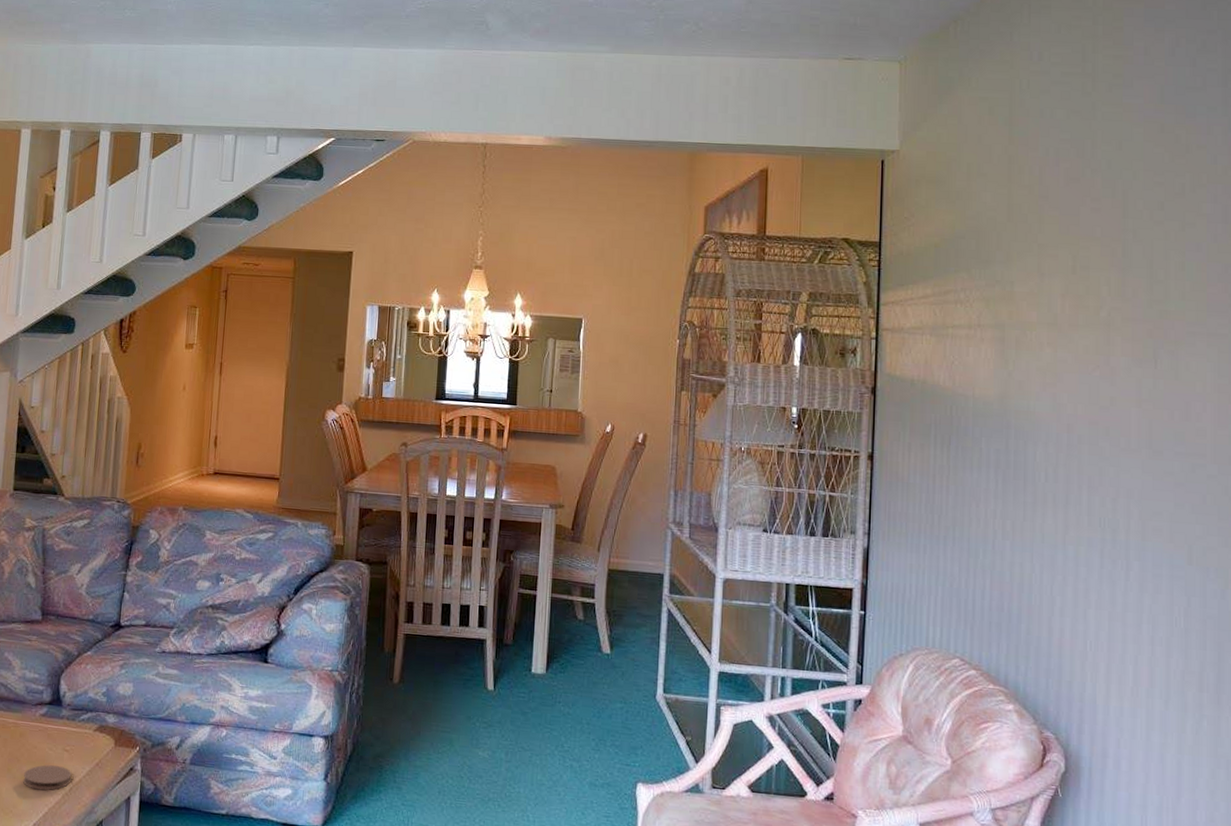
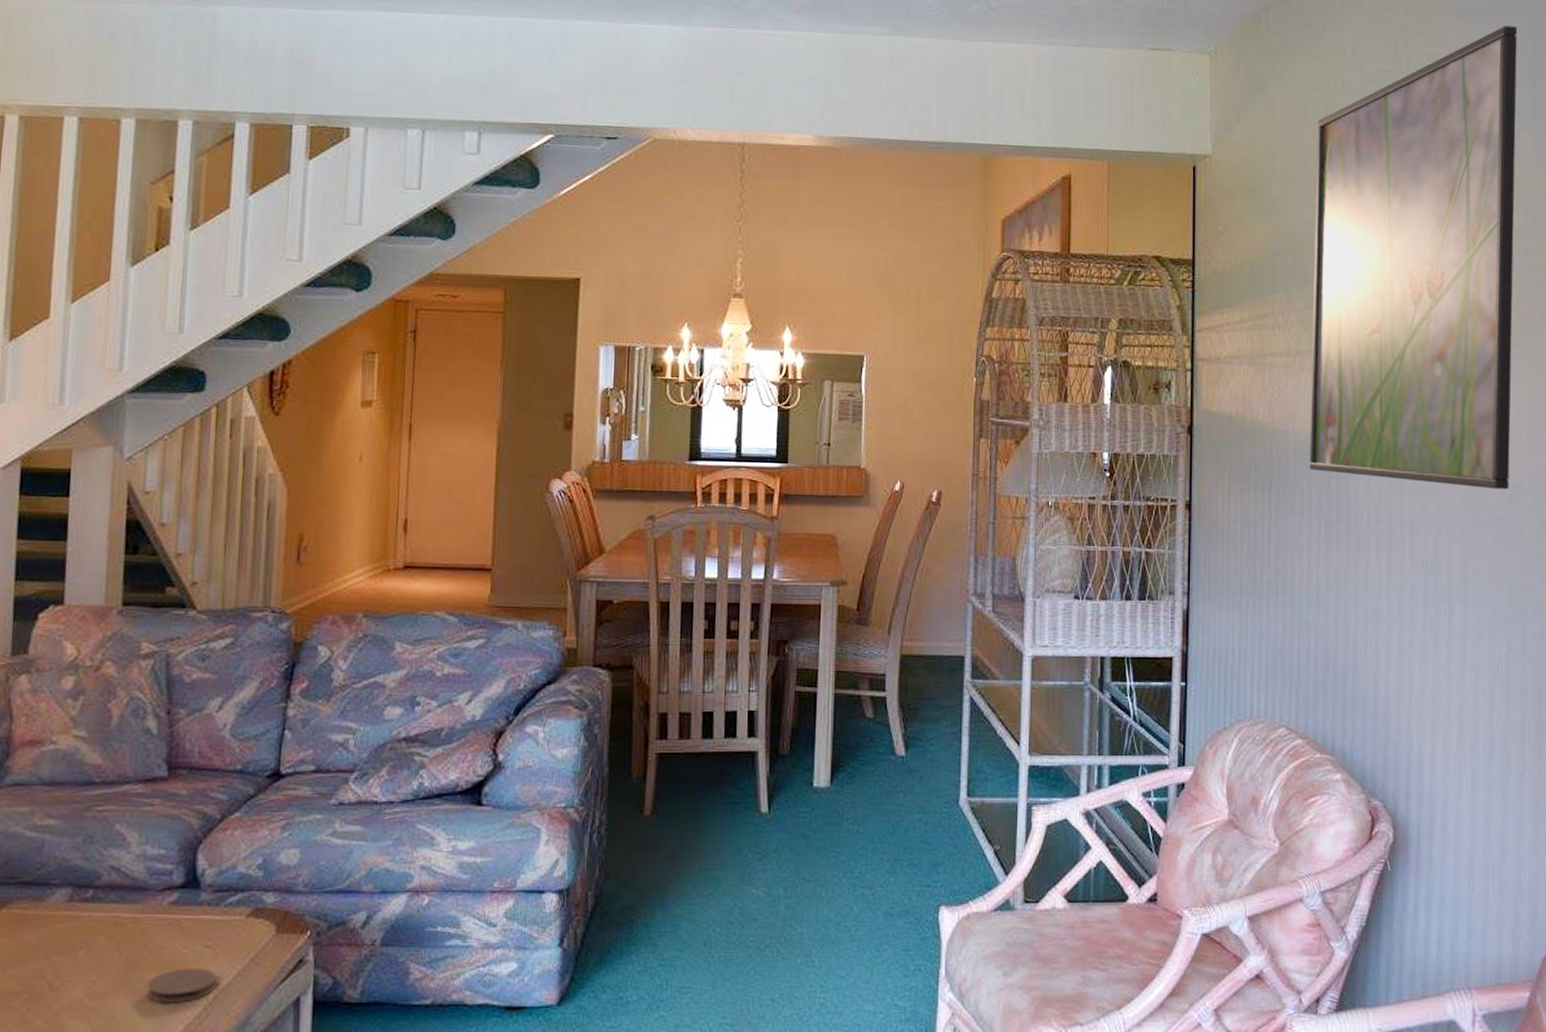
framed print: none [988,29,1209,458] -> present [1309,26,1518,490]

